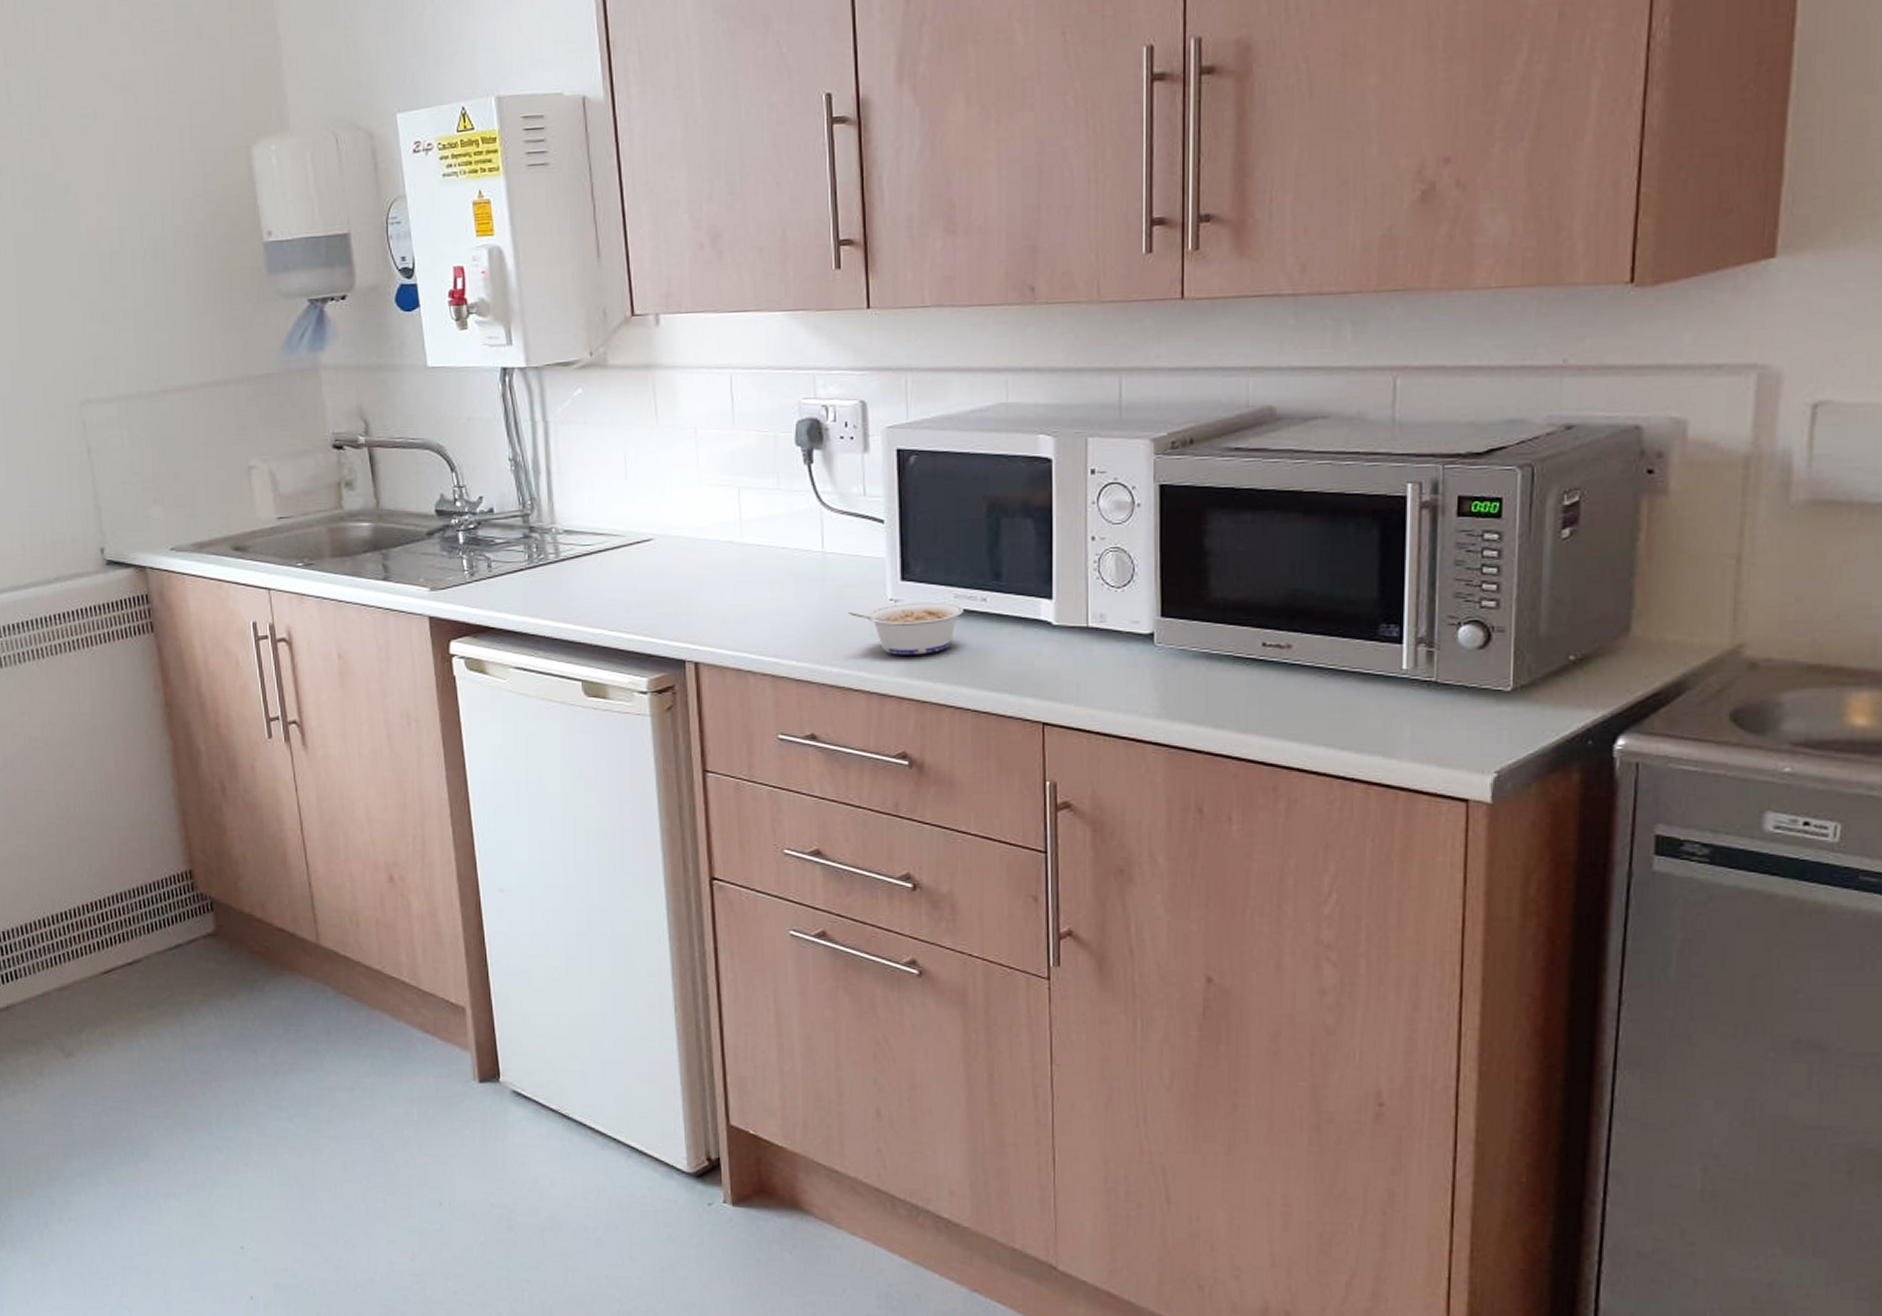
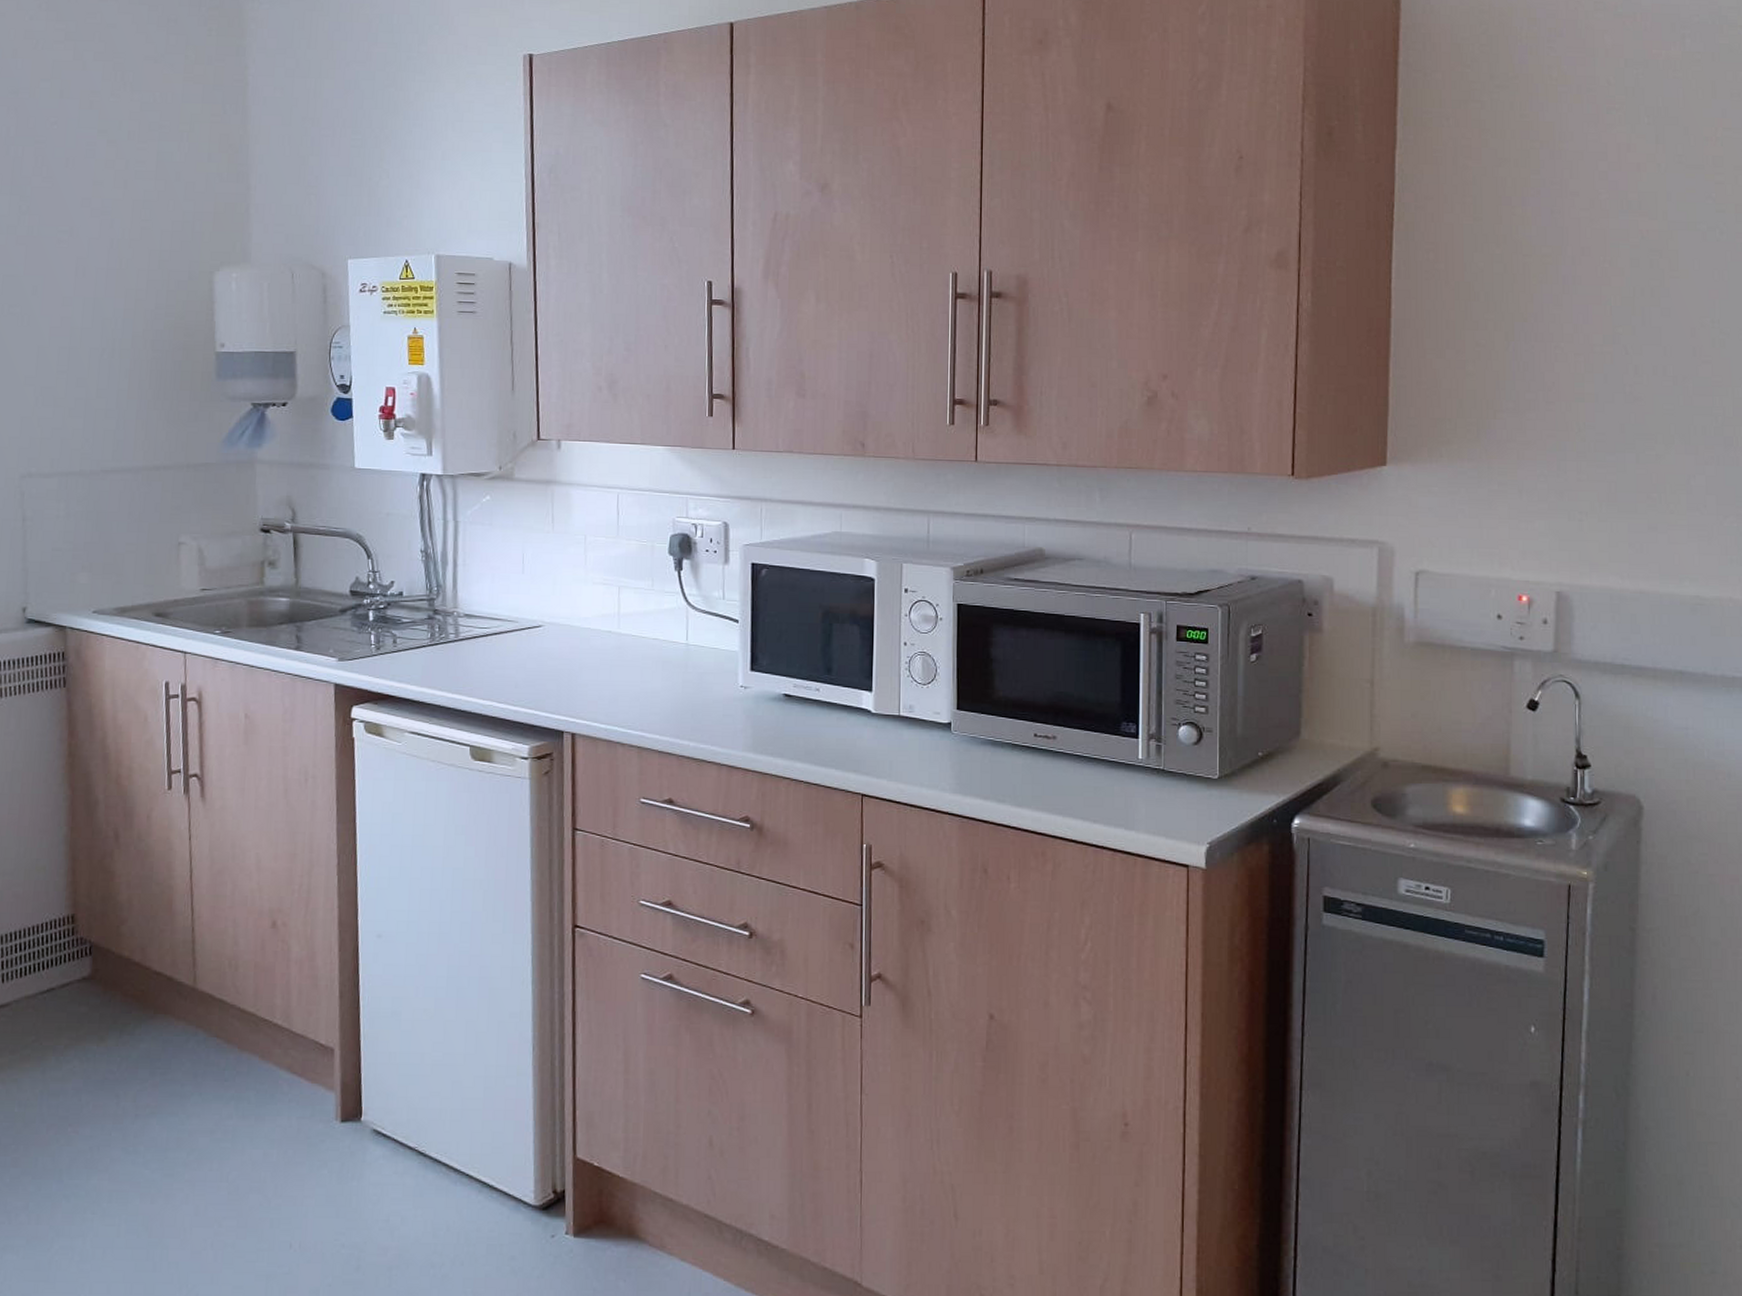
legume: present [847,602,964,655] -> none [705,689,801,734]

